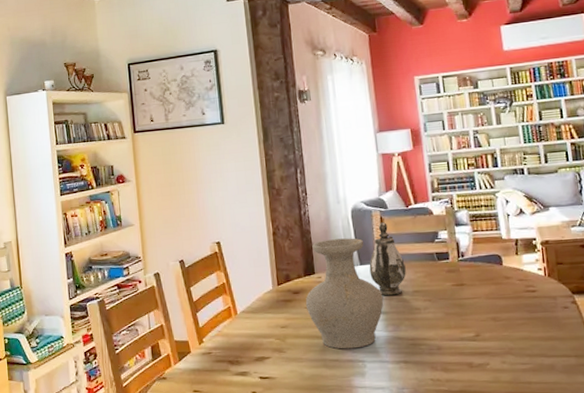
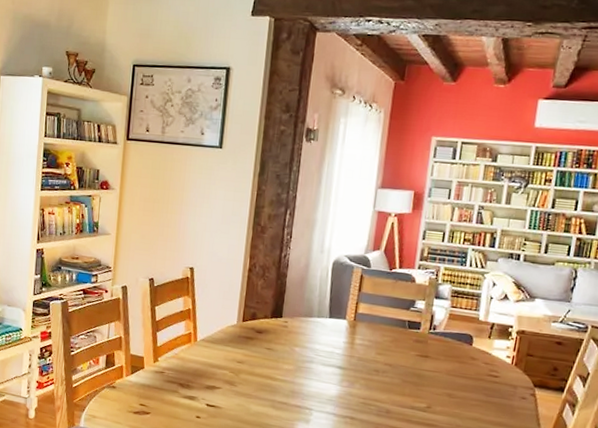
vase: present [305,238,384,349] -> none [266,286,345,396]
teapot: present [369,222,406,296] -> none [337,280,375,354]

